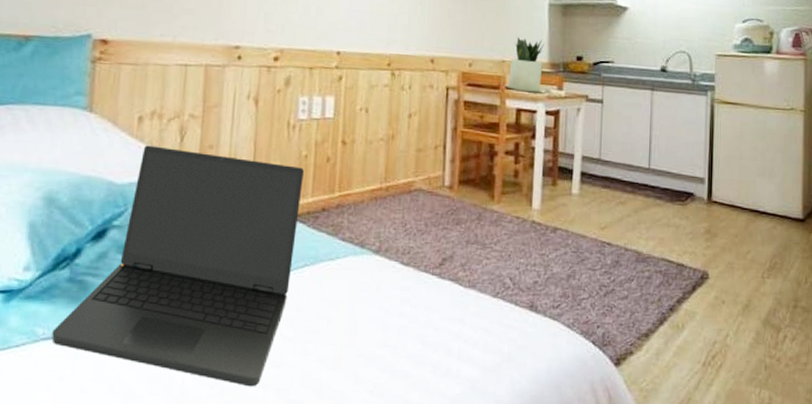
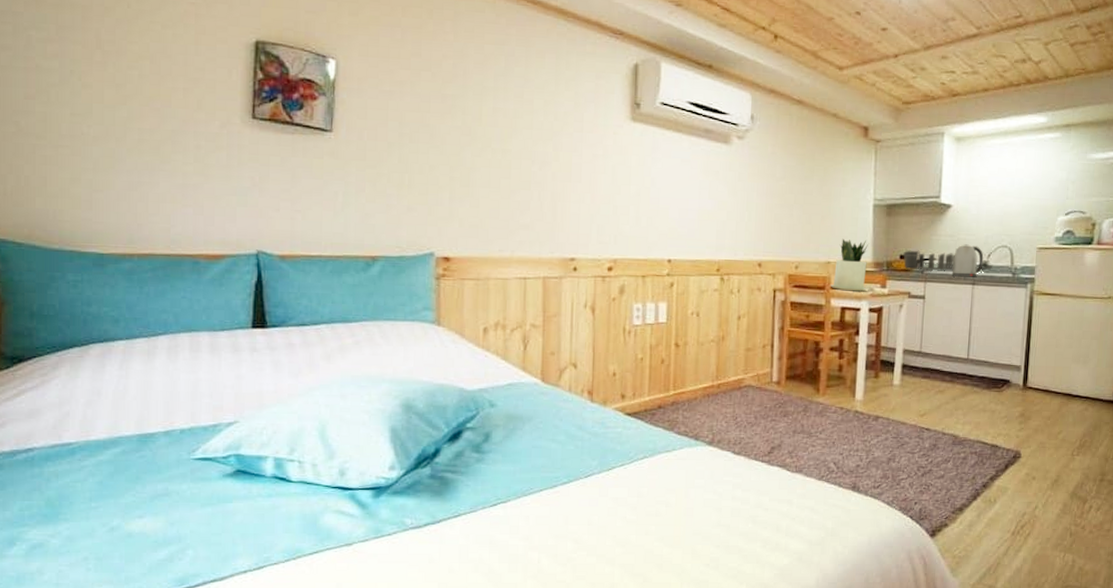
laptop: present [52,145,304,387] -> none [419,354,640,564]
dish rack: none [579,52,672,77] -> present [902,250,993,273]
kettle: none [630,48,662,83] -> present [951,244,984,277]

